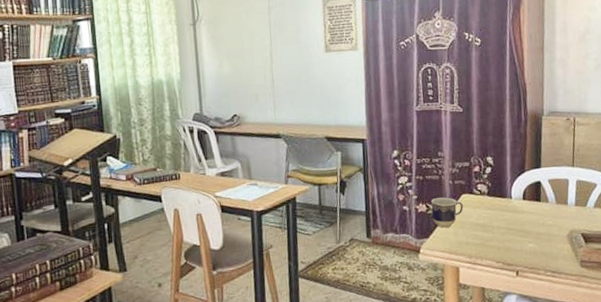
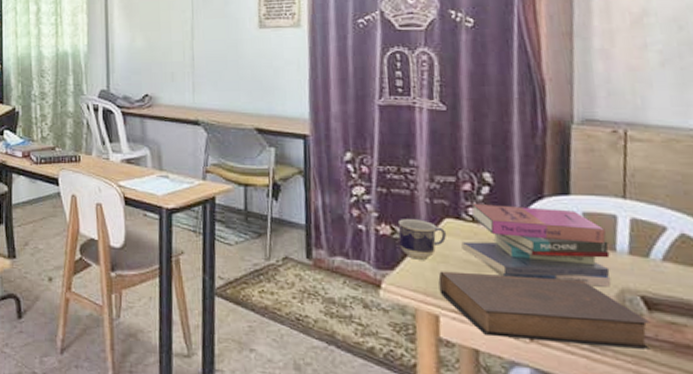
book: none [458,227,587,277] -> present [438,271,651,350]
books: none [473,179,565,233] -> present [461,204,612,287]

